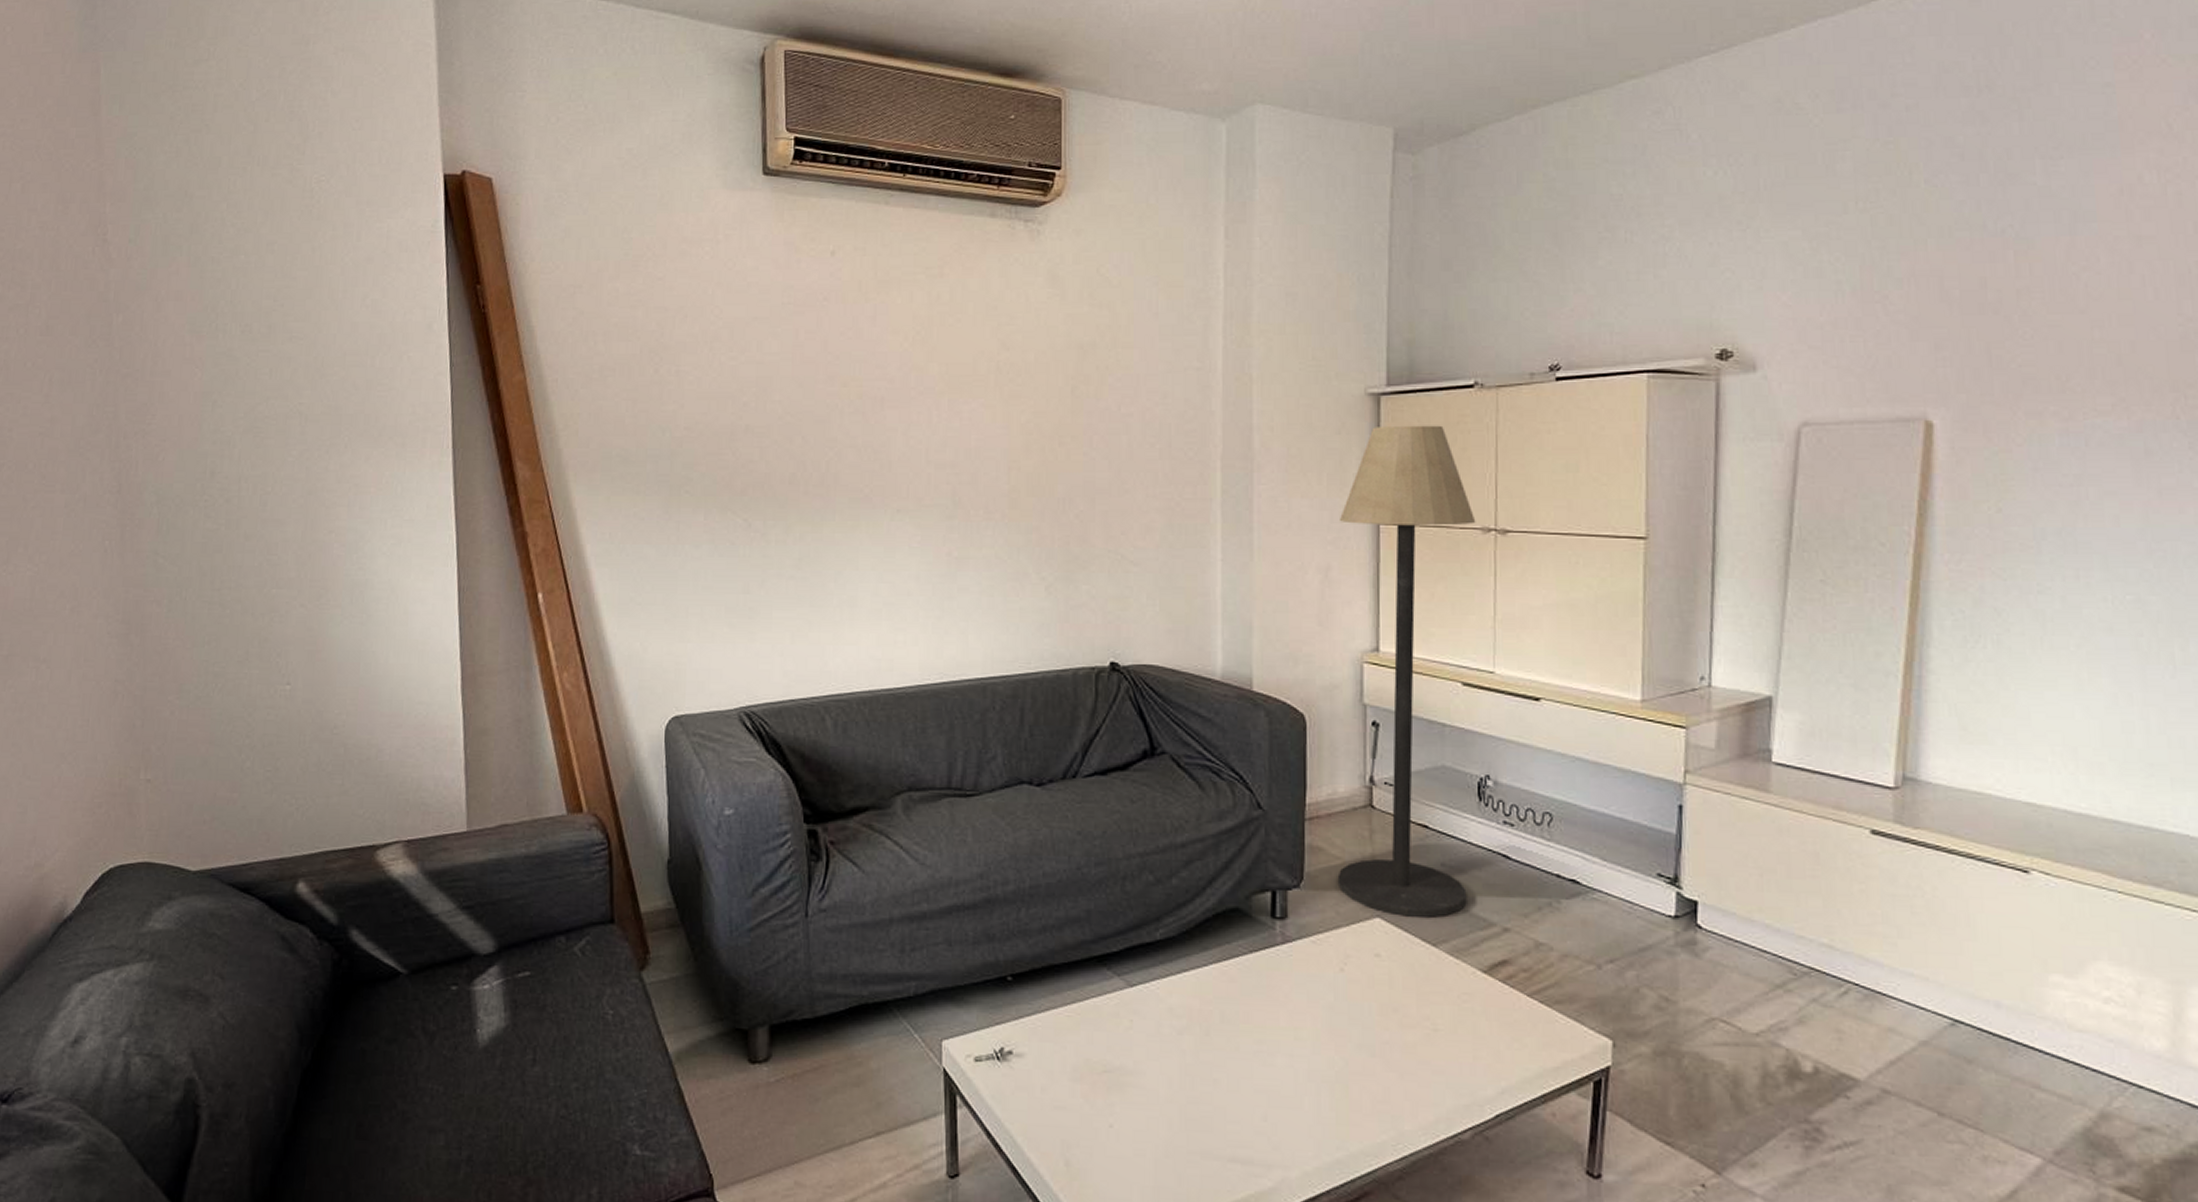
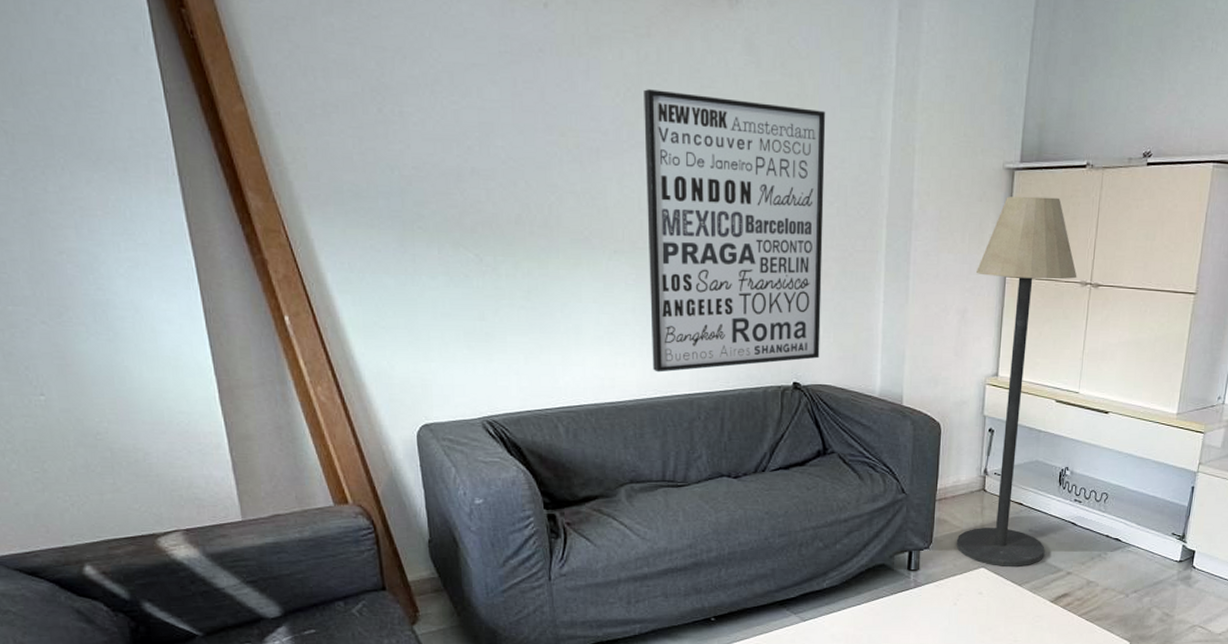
wall art: none [934,331,1143,652] -> present [644,89,826,373]

